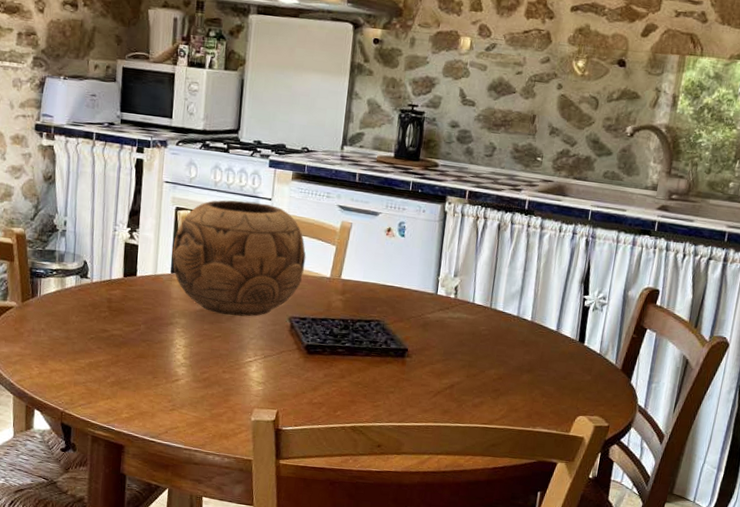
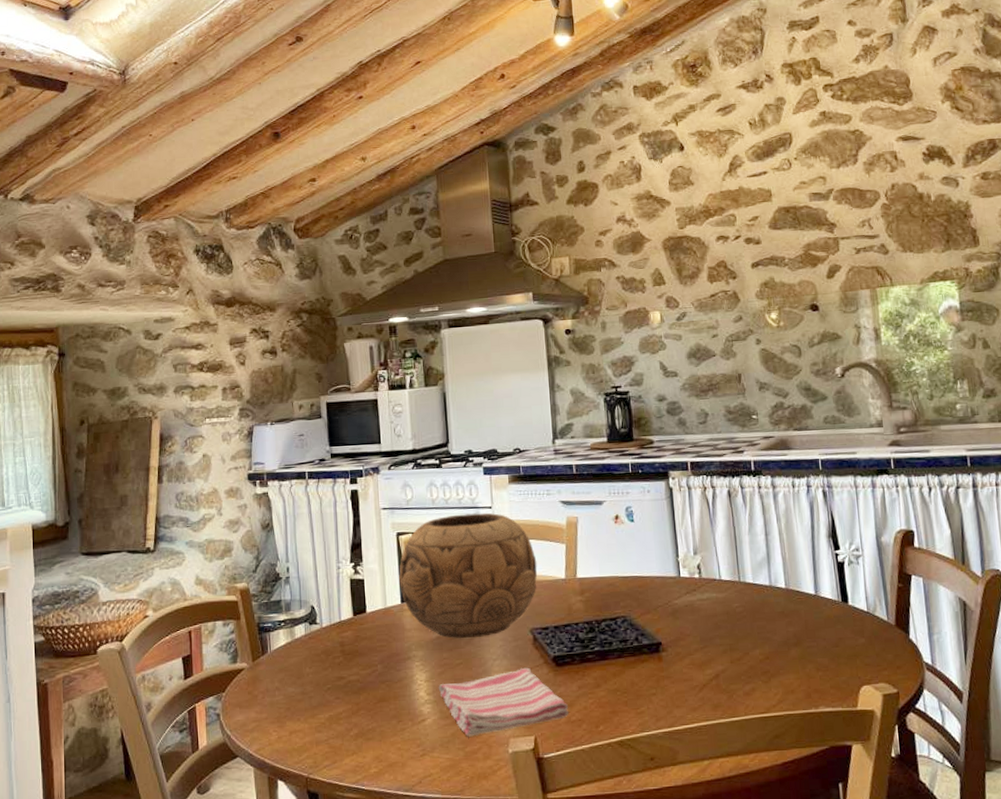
dish towel: none [195,350,312,401] -> present [438,667,569,737]

